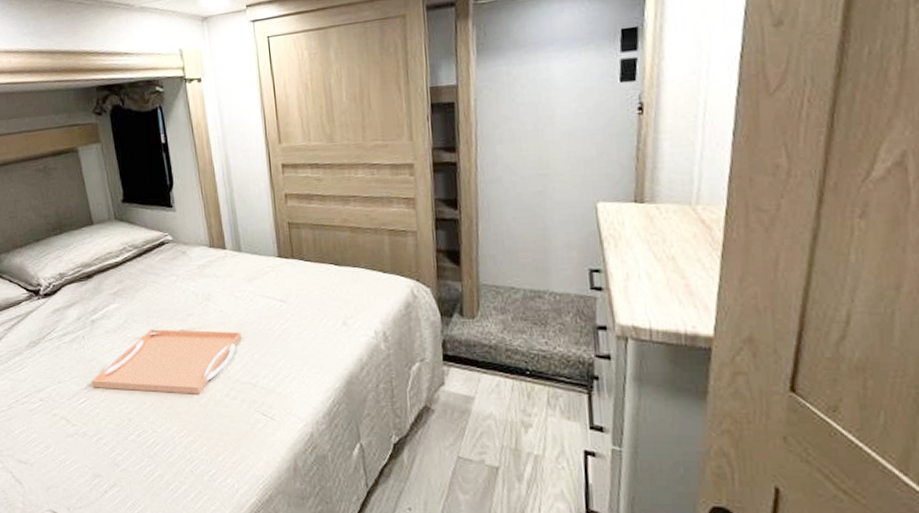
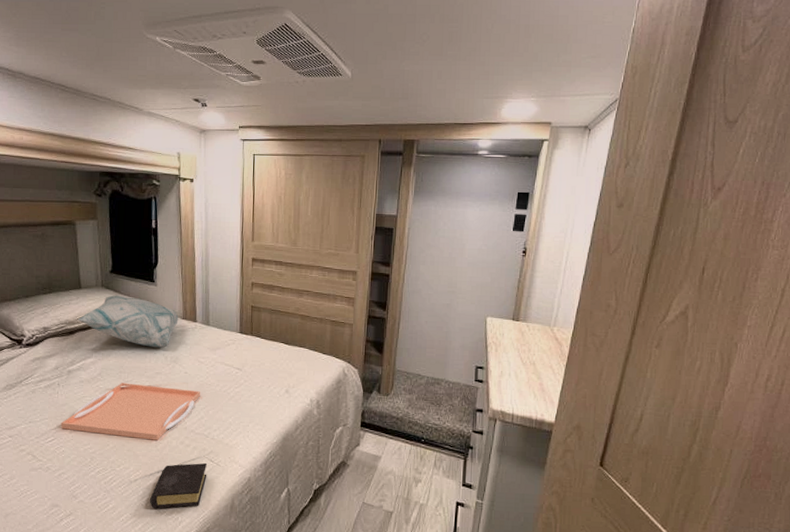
decorative pillow: none [93,227,205,285] -> present [77,295,179,348]
book: none [199,417,262,476] -> present [149,462,207,510]

